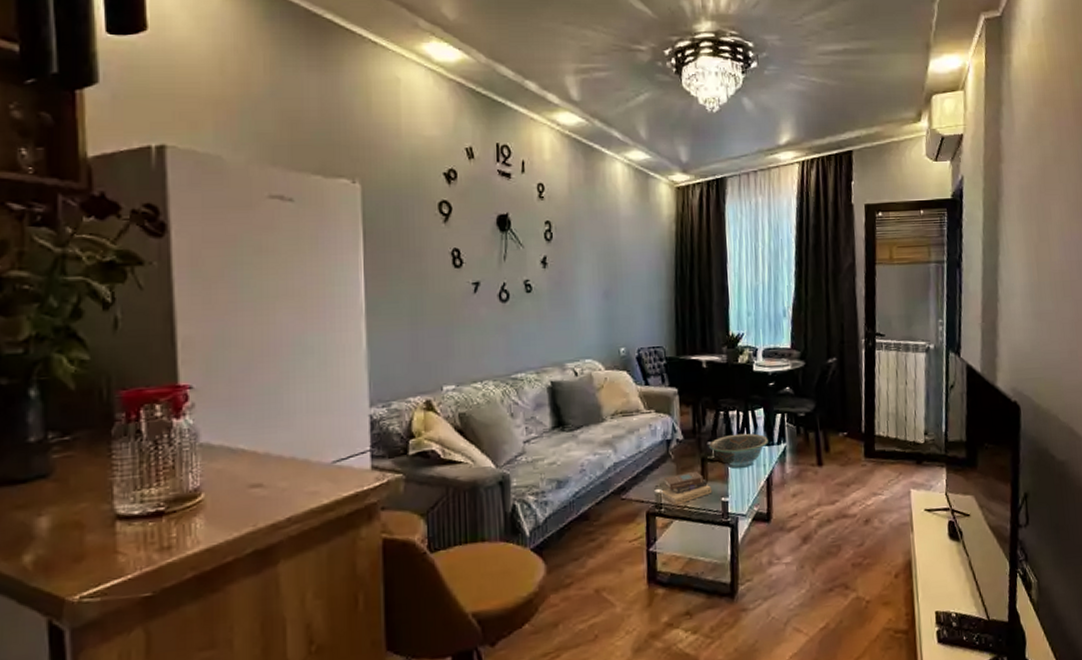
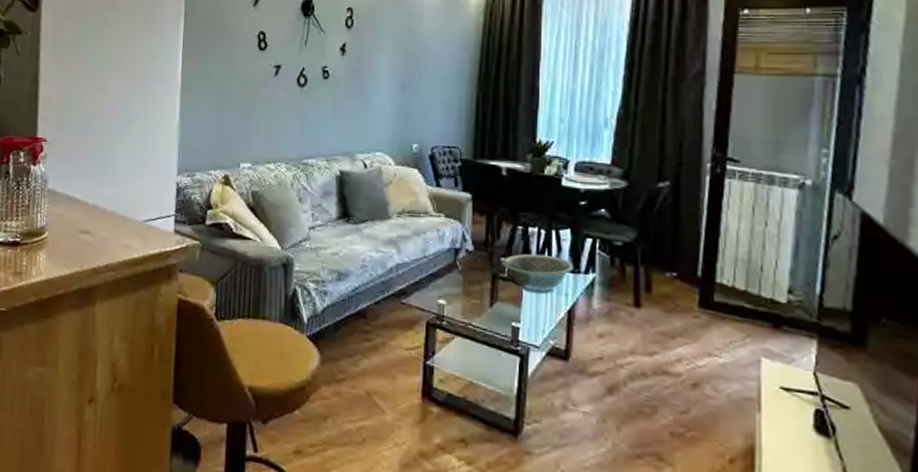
books: present [660,470,712,505] -> none [443,287,502,321]

